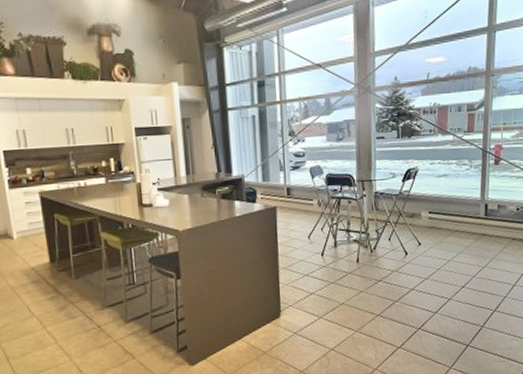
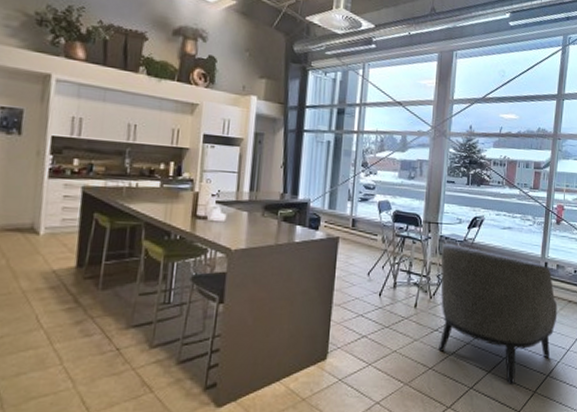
armchair: none [378,199,501,322] -> present [439,244,558,384]

